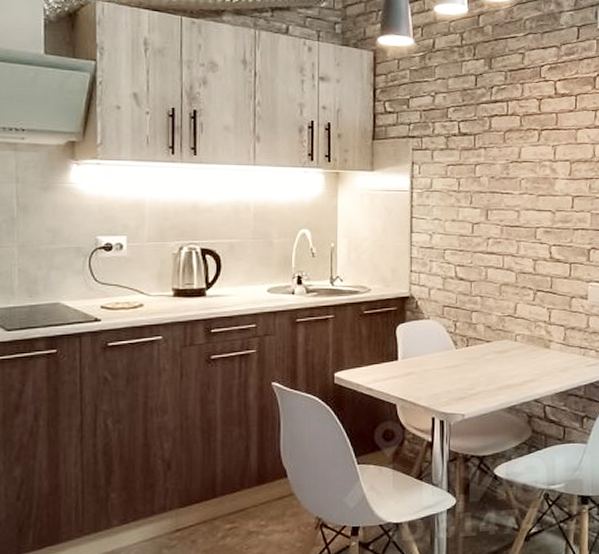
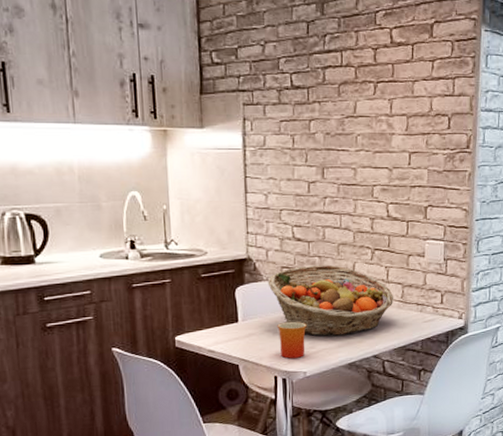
fruit basket: none [429,304,556,379] -> present [267,264,394,337]
mug: none [437,362,467,400] -> present [277,322,307,359]

